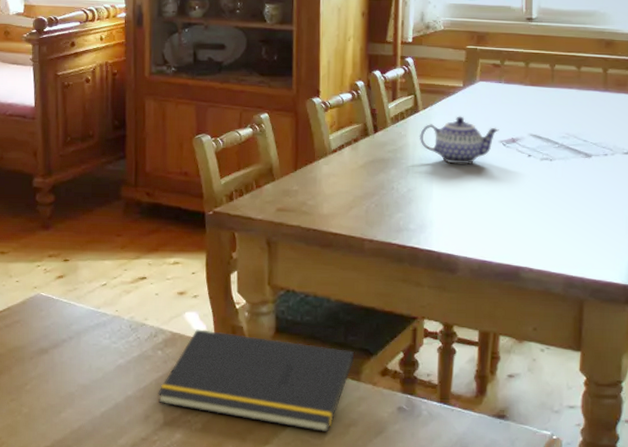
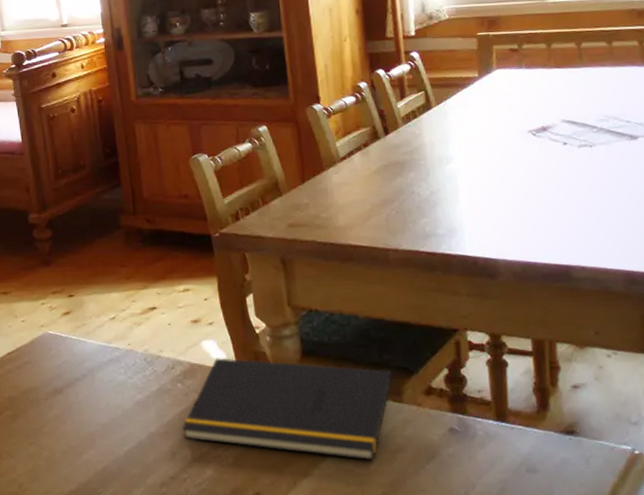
teapot: present [419,116,499,164] -> none [435,108,526,161]

